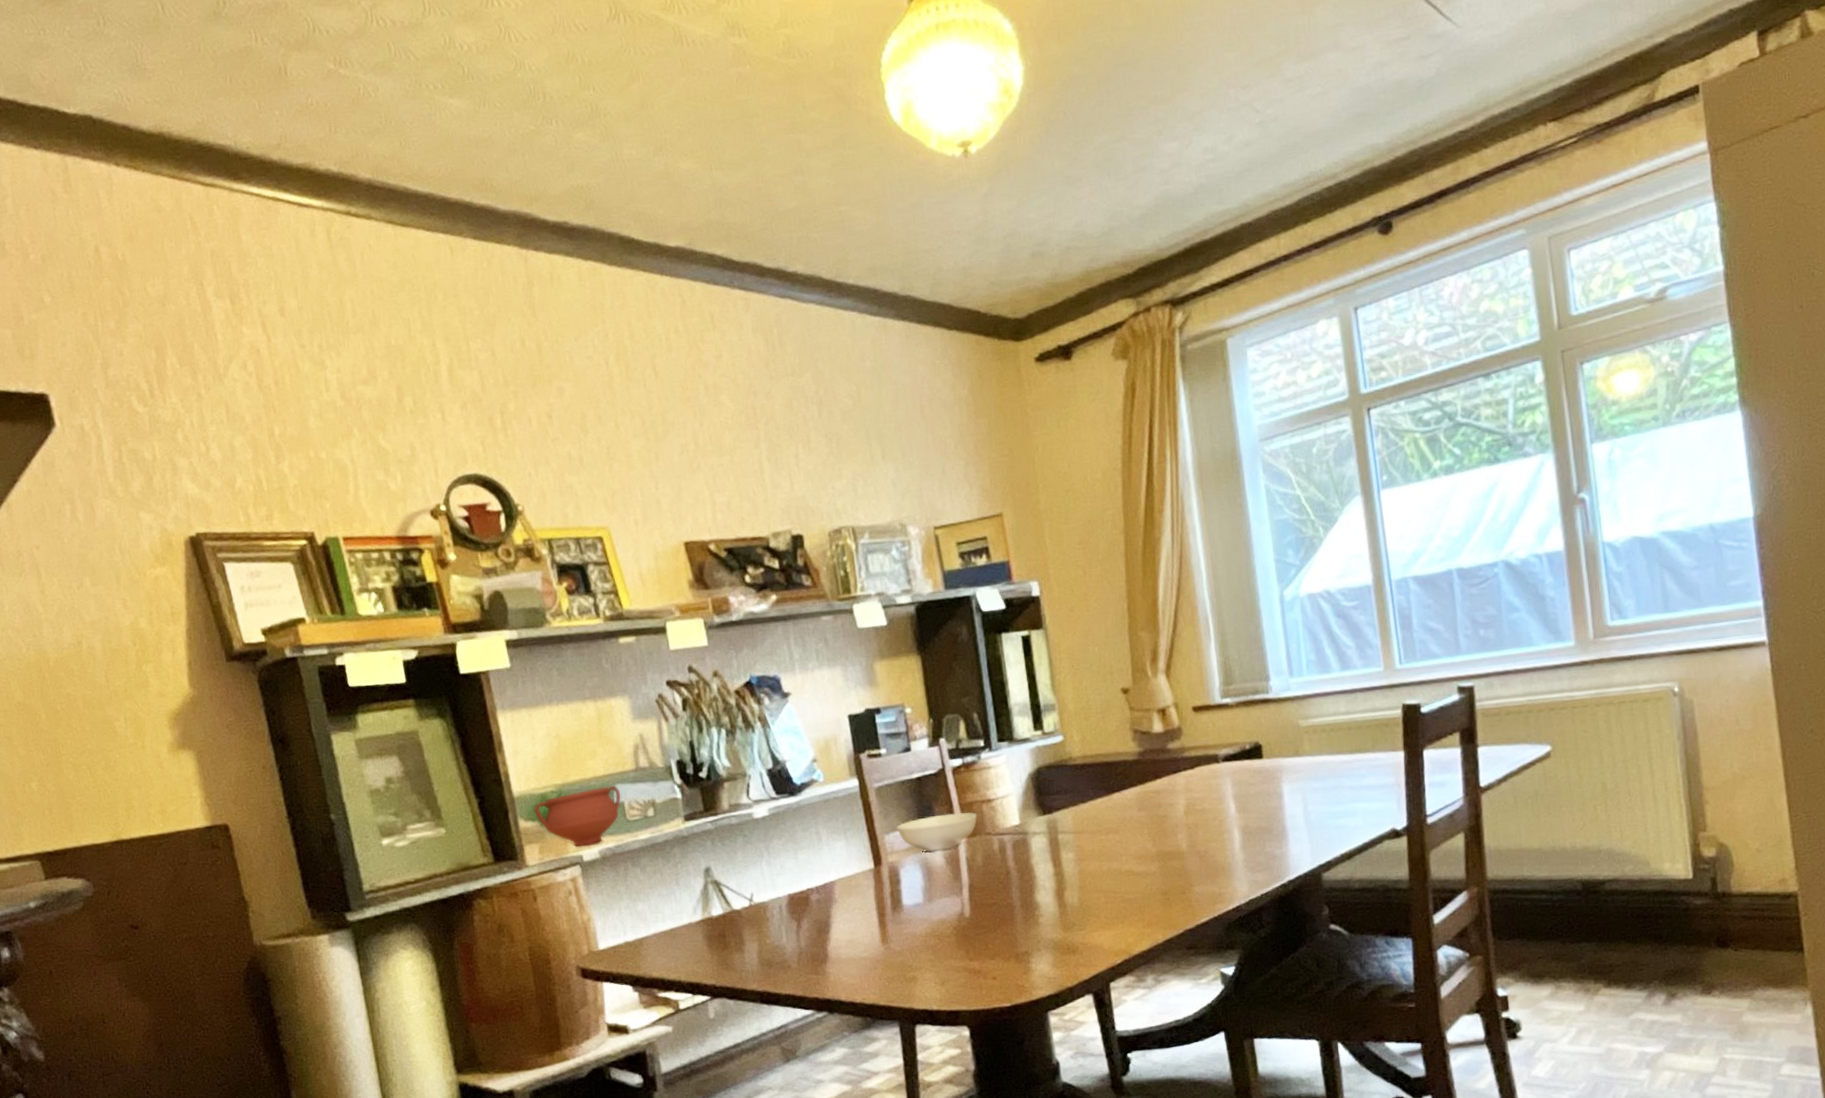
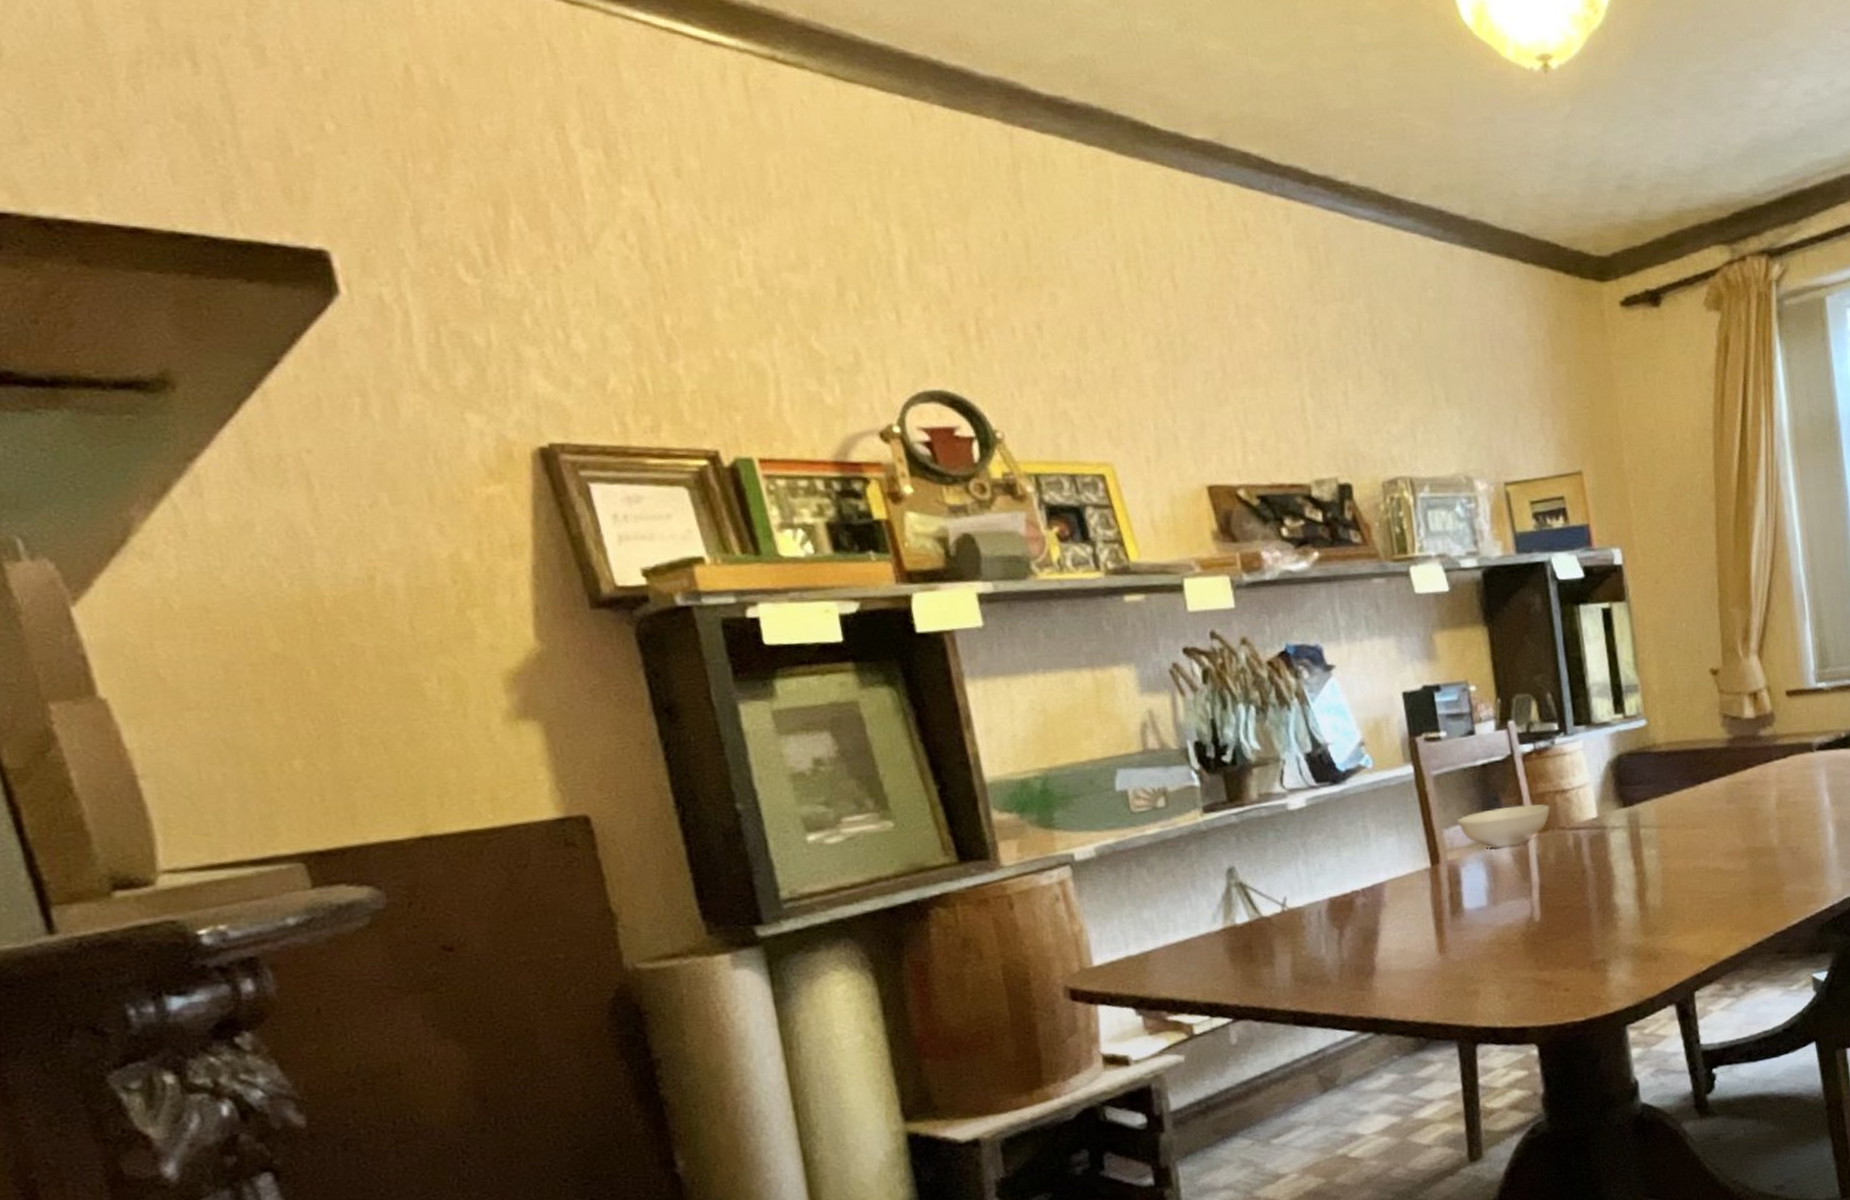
ceramic pot: present [534,785,621,847] -> none [1011,770,1124,843]

